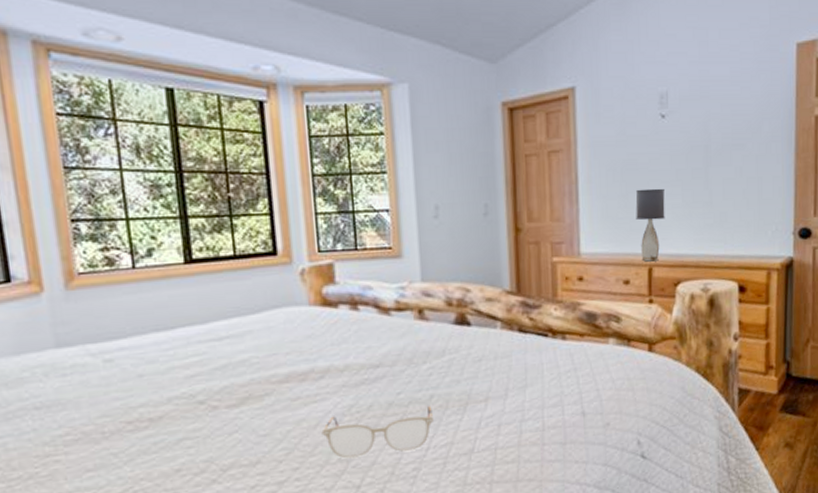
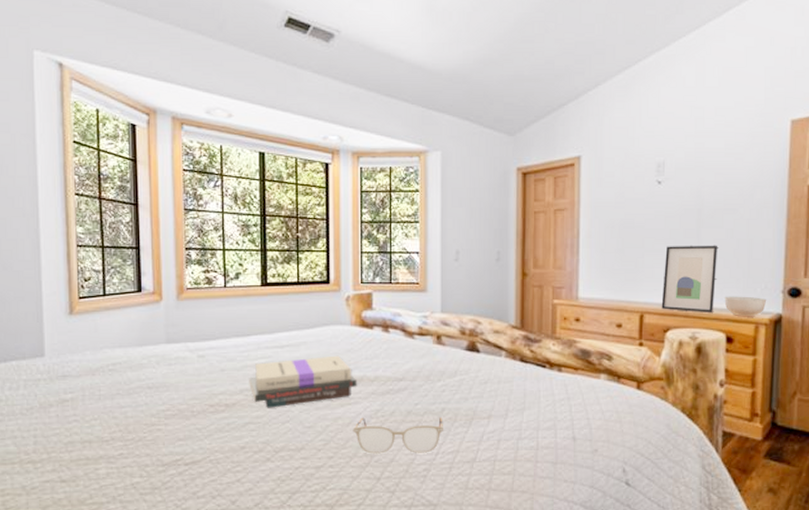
books: none [178,343,324,418] -> present [249,355,358,408]
table lamp: present [635,188,665,262] -> none [630,245,658,309]
picture frame: none [670,185,728,262] -> present [661,245,718,312]
bowl: none [735,240,778,264] -> present [724,296,767,317]

